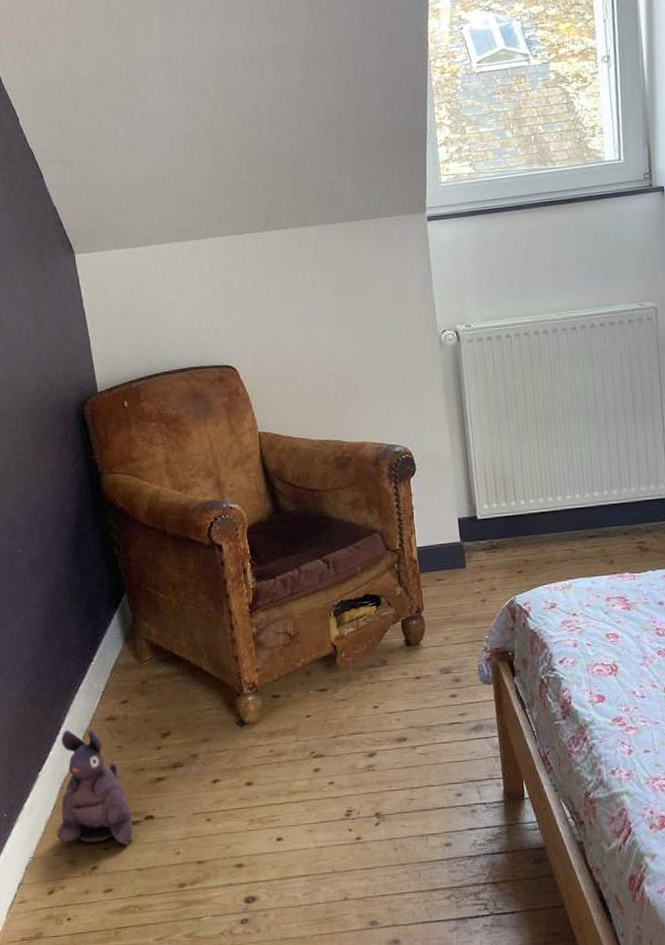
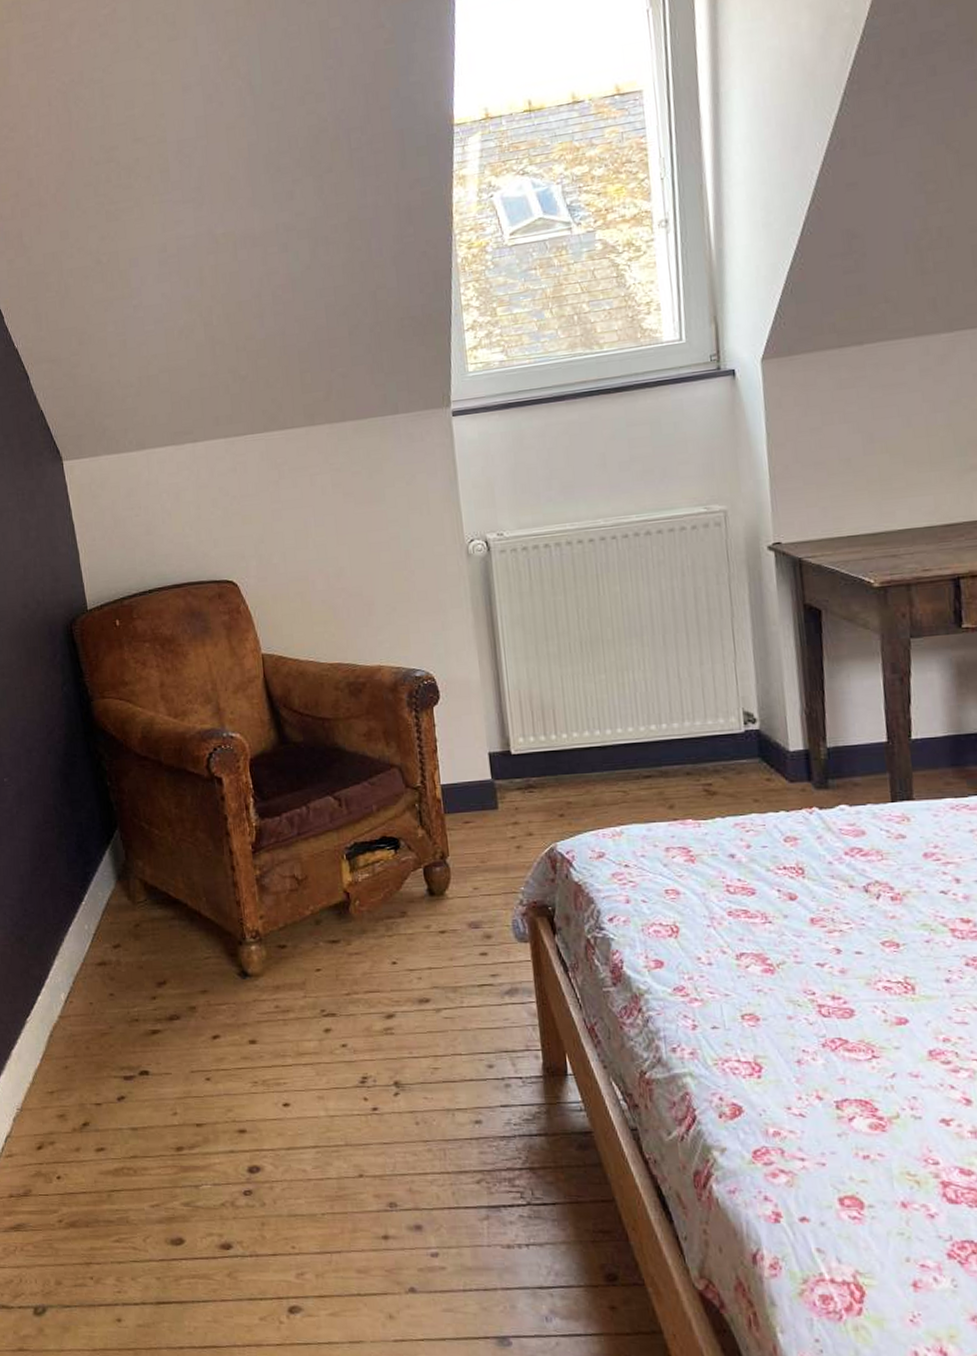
plush toy: present [56,730,133,845] -> none [45,974,127,1101]

